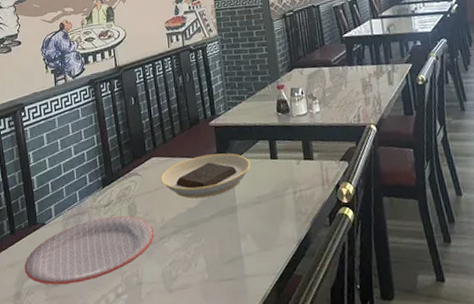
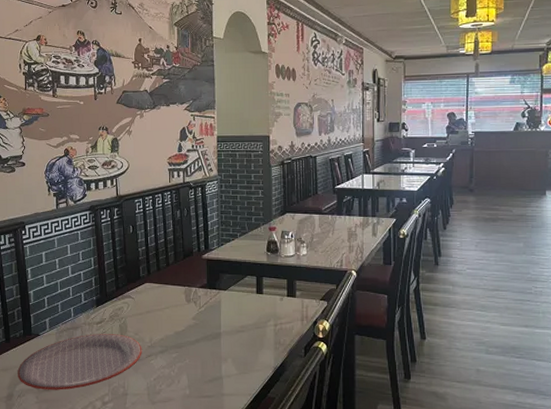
plate: present [161,153,251,199] -> none [152,285,238,323]

